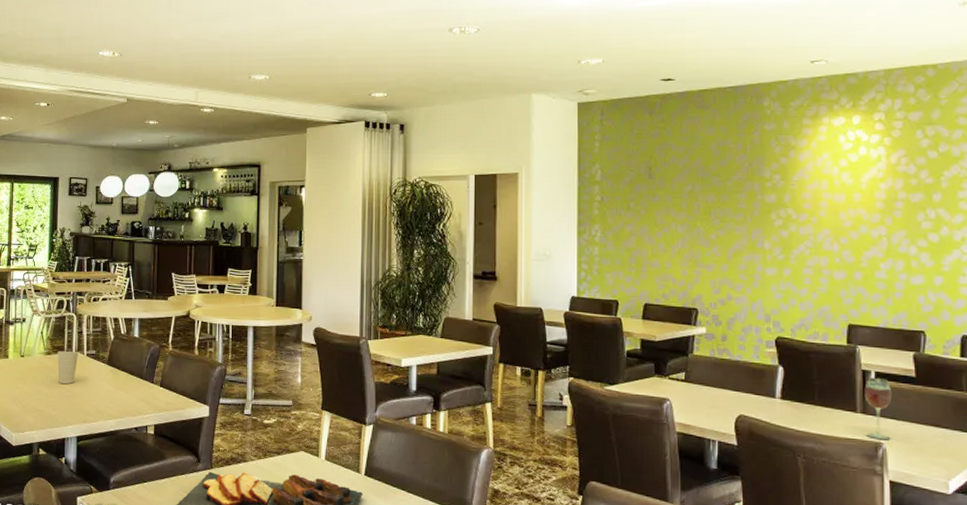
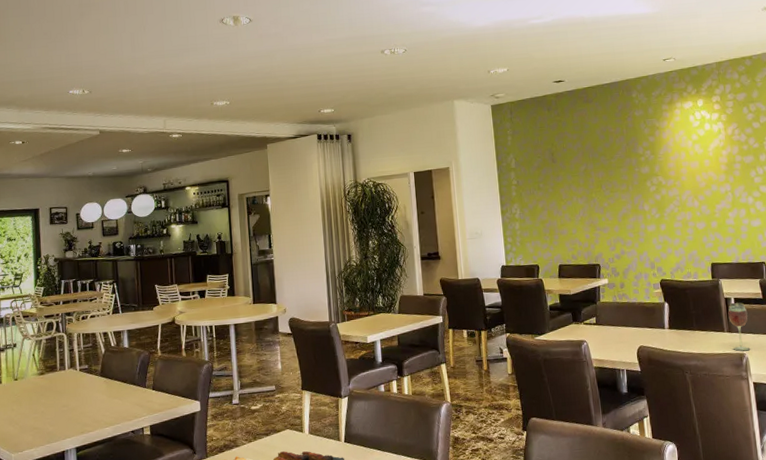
cup: present [57,351,79,385] -> none [51,369,72,401]

